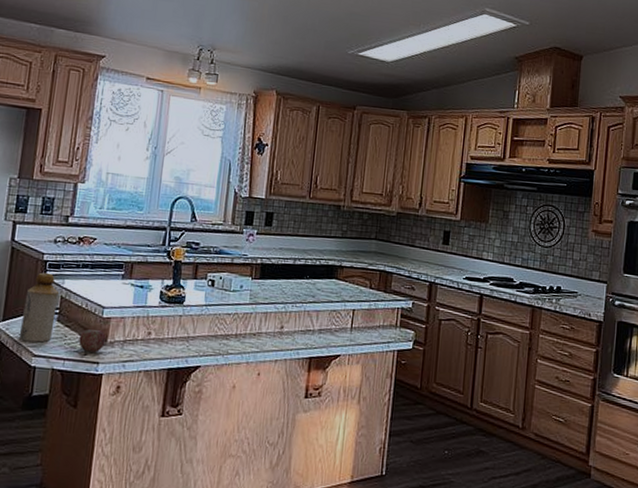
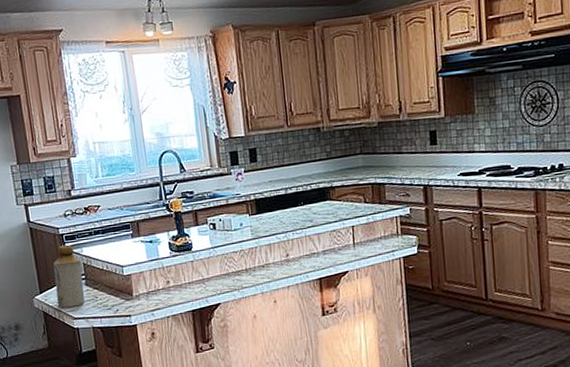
apple: present [78,329,106,352] -> none [108,287,132,308]

